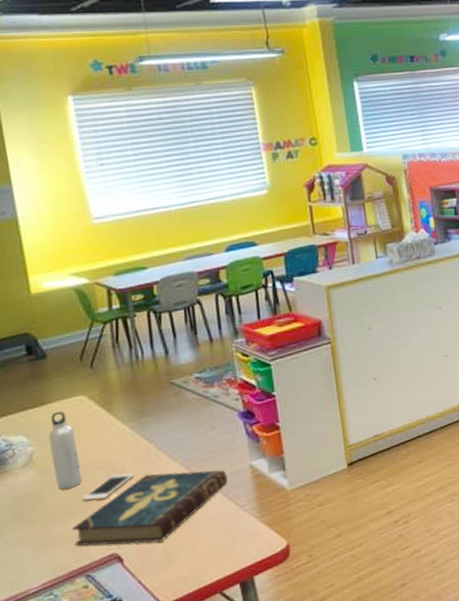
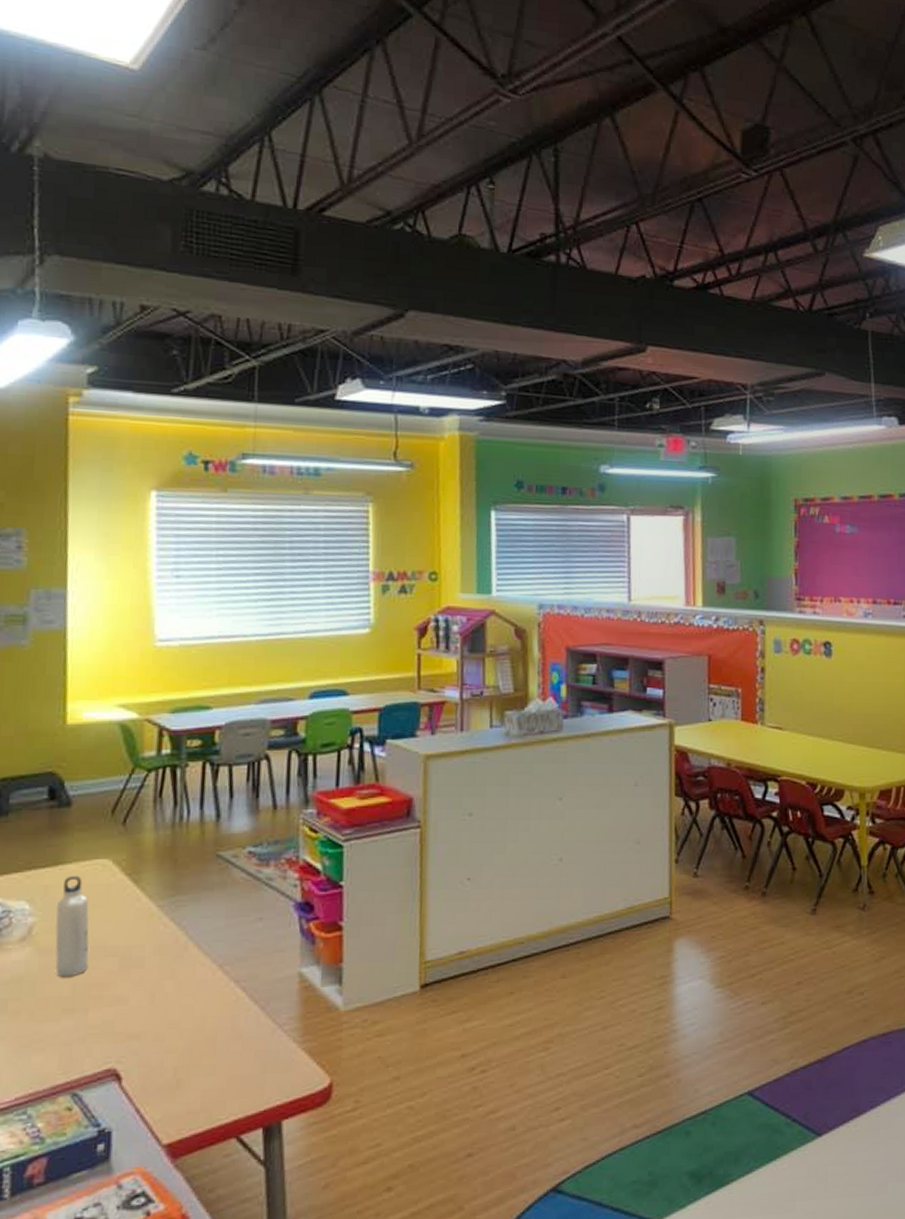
book: present [72,470,228,546] -> none [64,969,268,1061]
cell phone: present [81,473,135,501] -> none [83,965,154,996]

